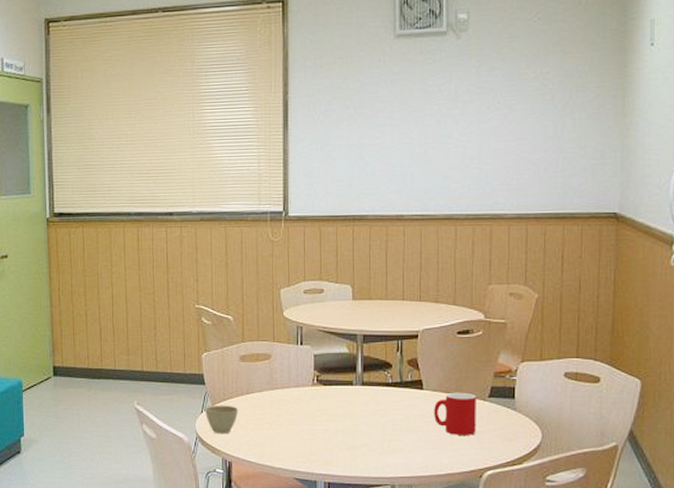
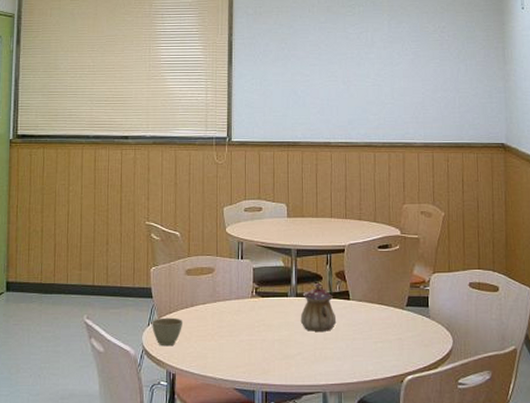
teapot: none [367,372,408,422] -> present [300,283,337,331]
cup: present [434,392,476,435] -> none [360,302,397,342]

